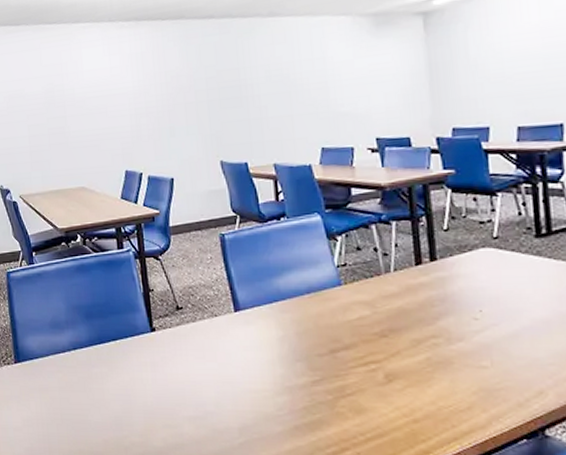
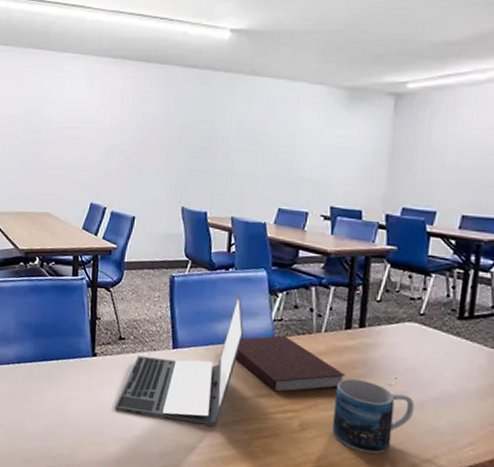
laptop: none [183,243,308,392] -> present [115,294,245,428]
notebook: none [303,281,425,343] -> present [235,335,345,392]
mug: none [417,317,508,399] -> present [332,378,415,455]

